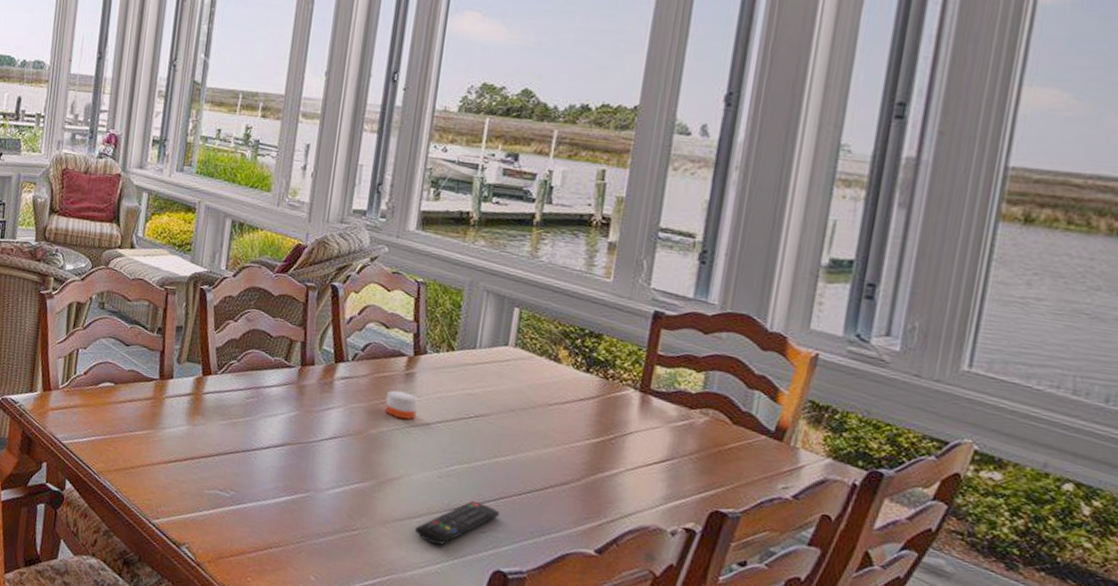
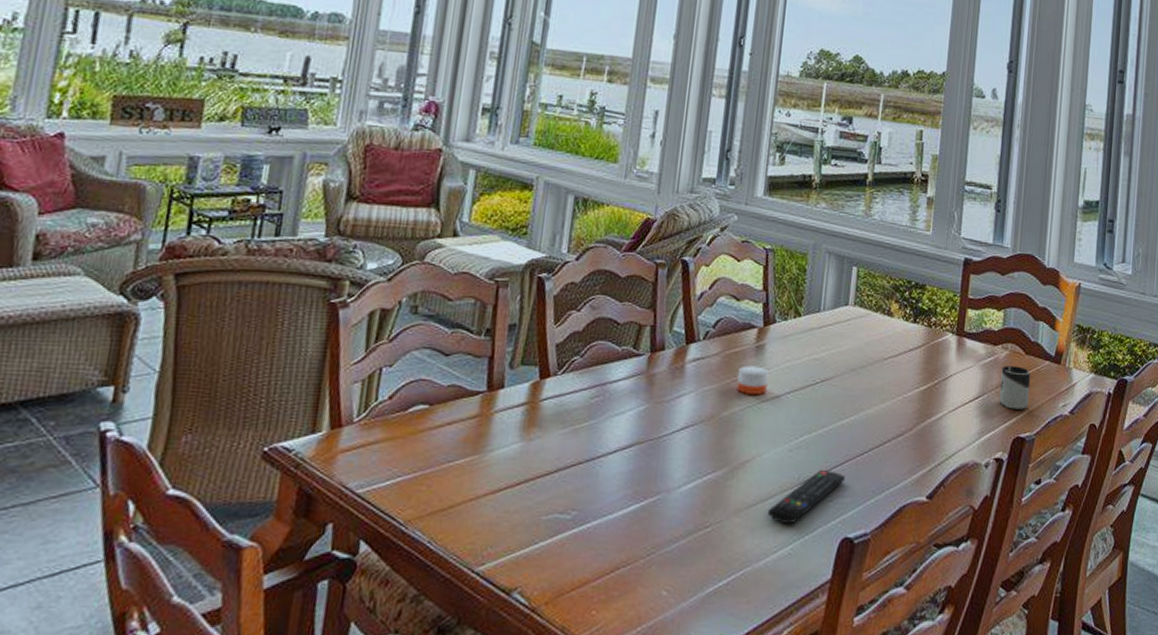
cup: none [693,432,738,483] -> present [999,366,1030,410]

